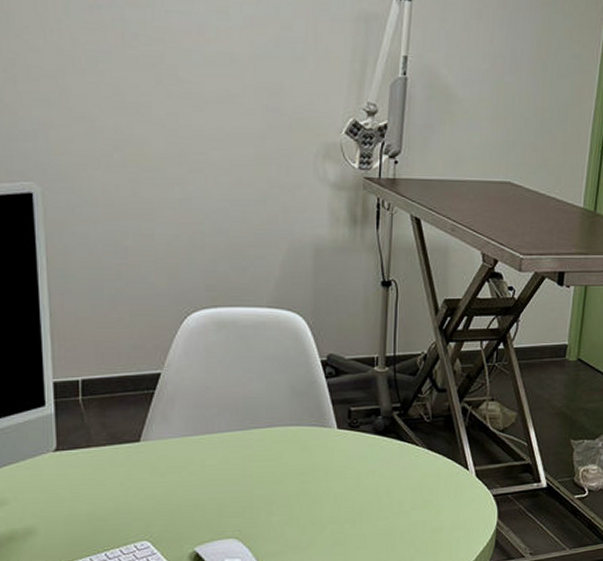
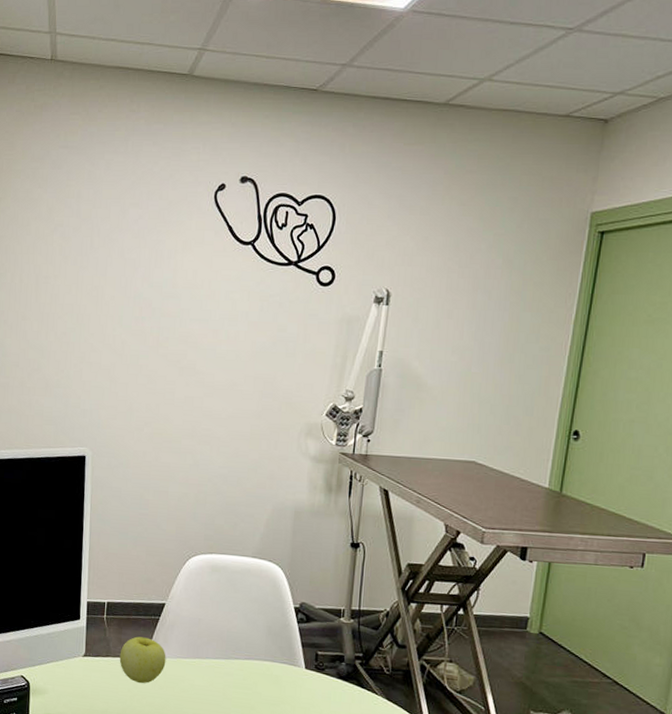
apple: none [104,417,167,473] -> present [119,636,166,683]

